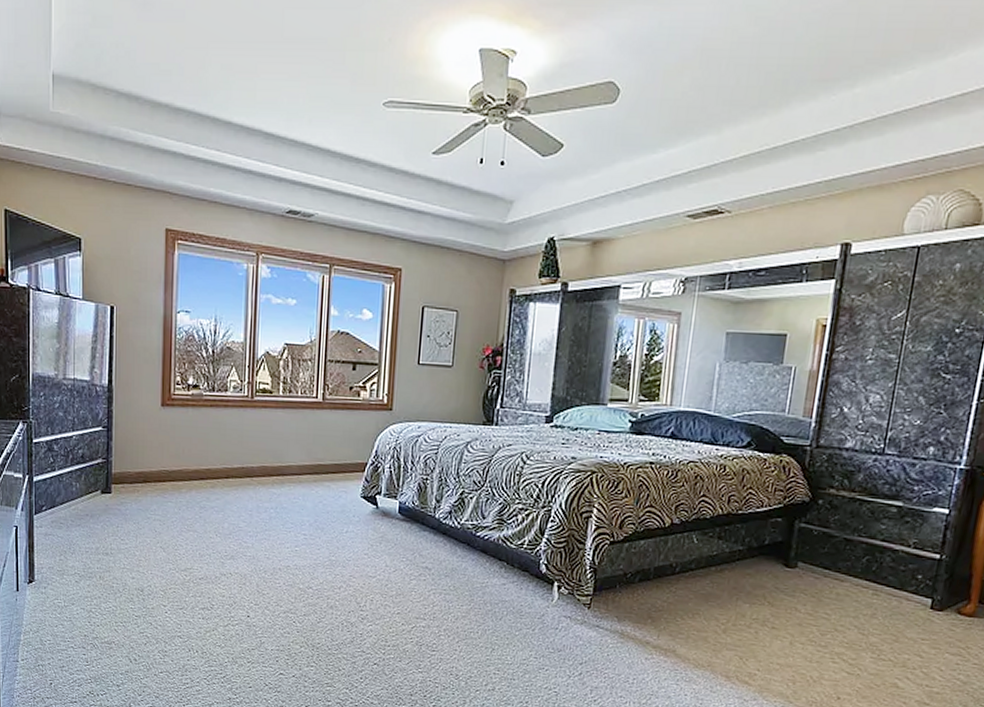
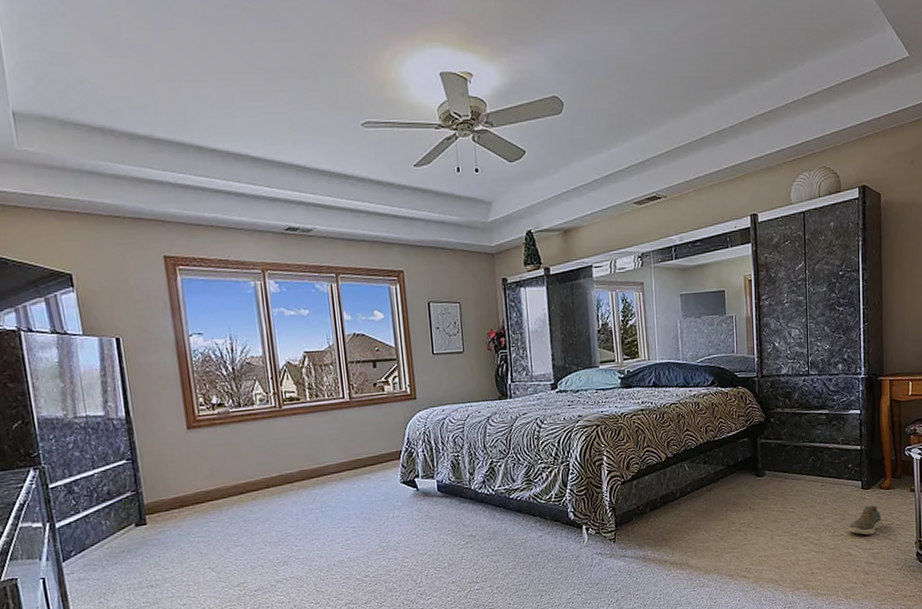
shoe: none [901,631,954,669] -> present [849,505,883,535]

